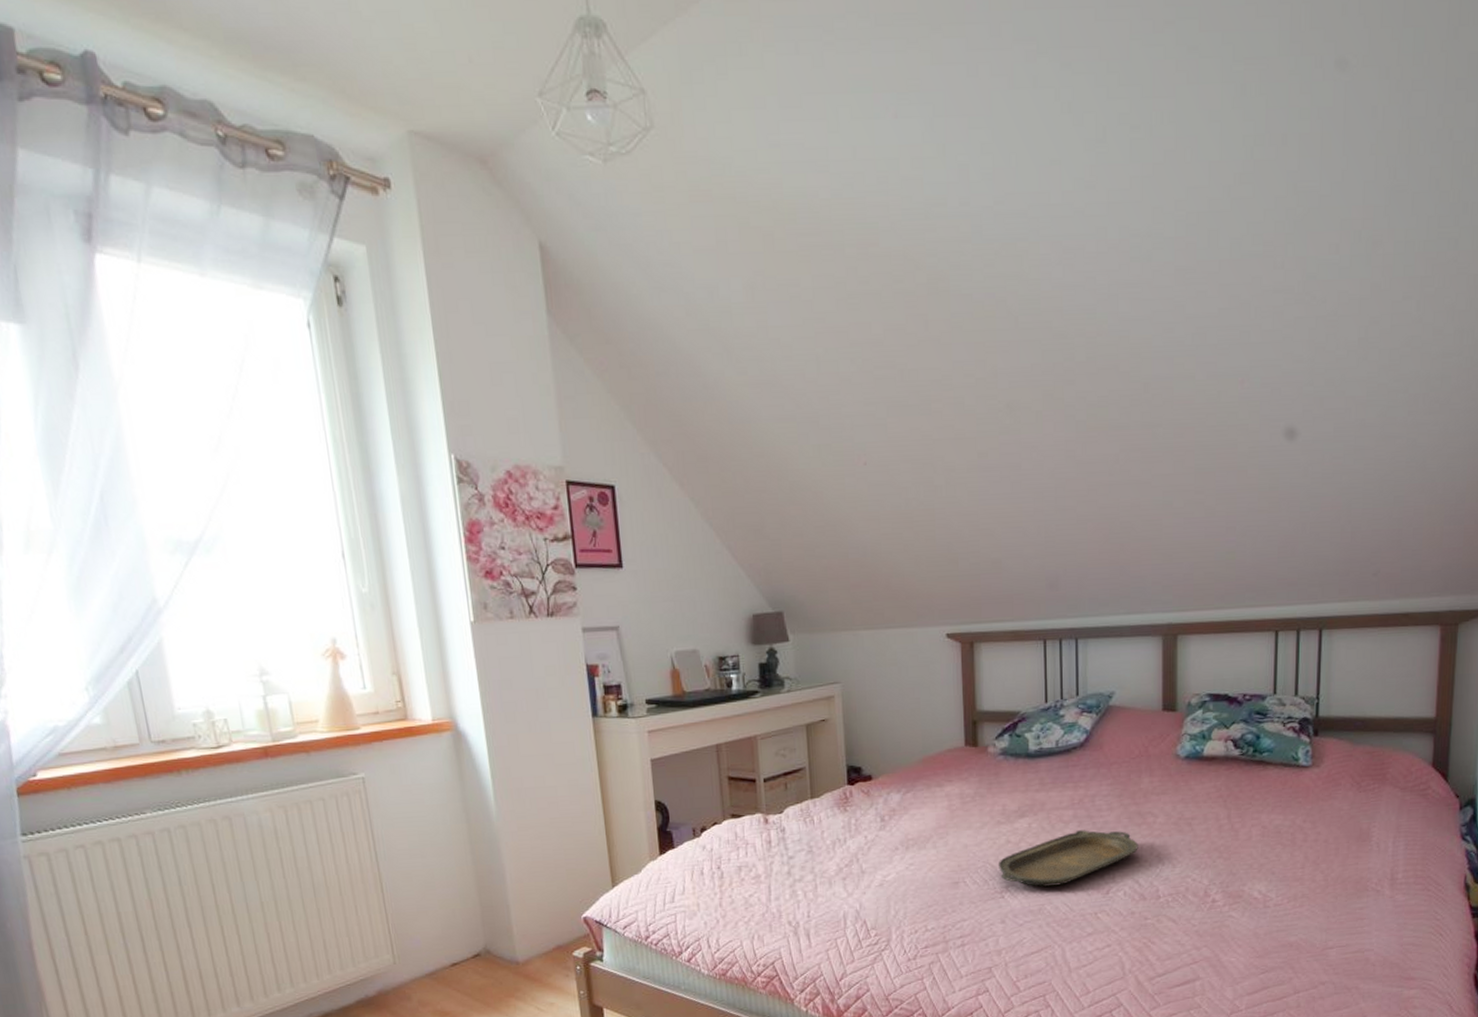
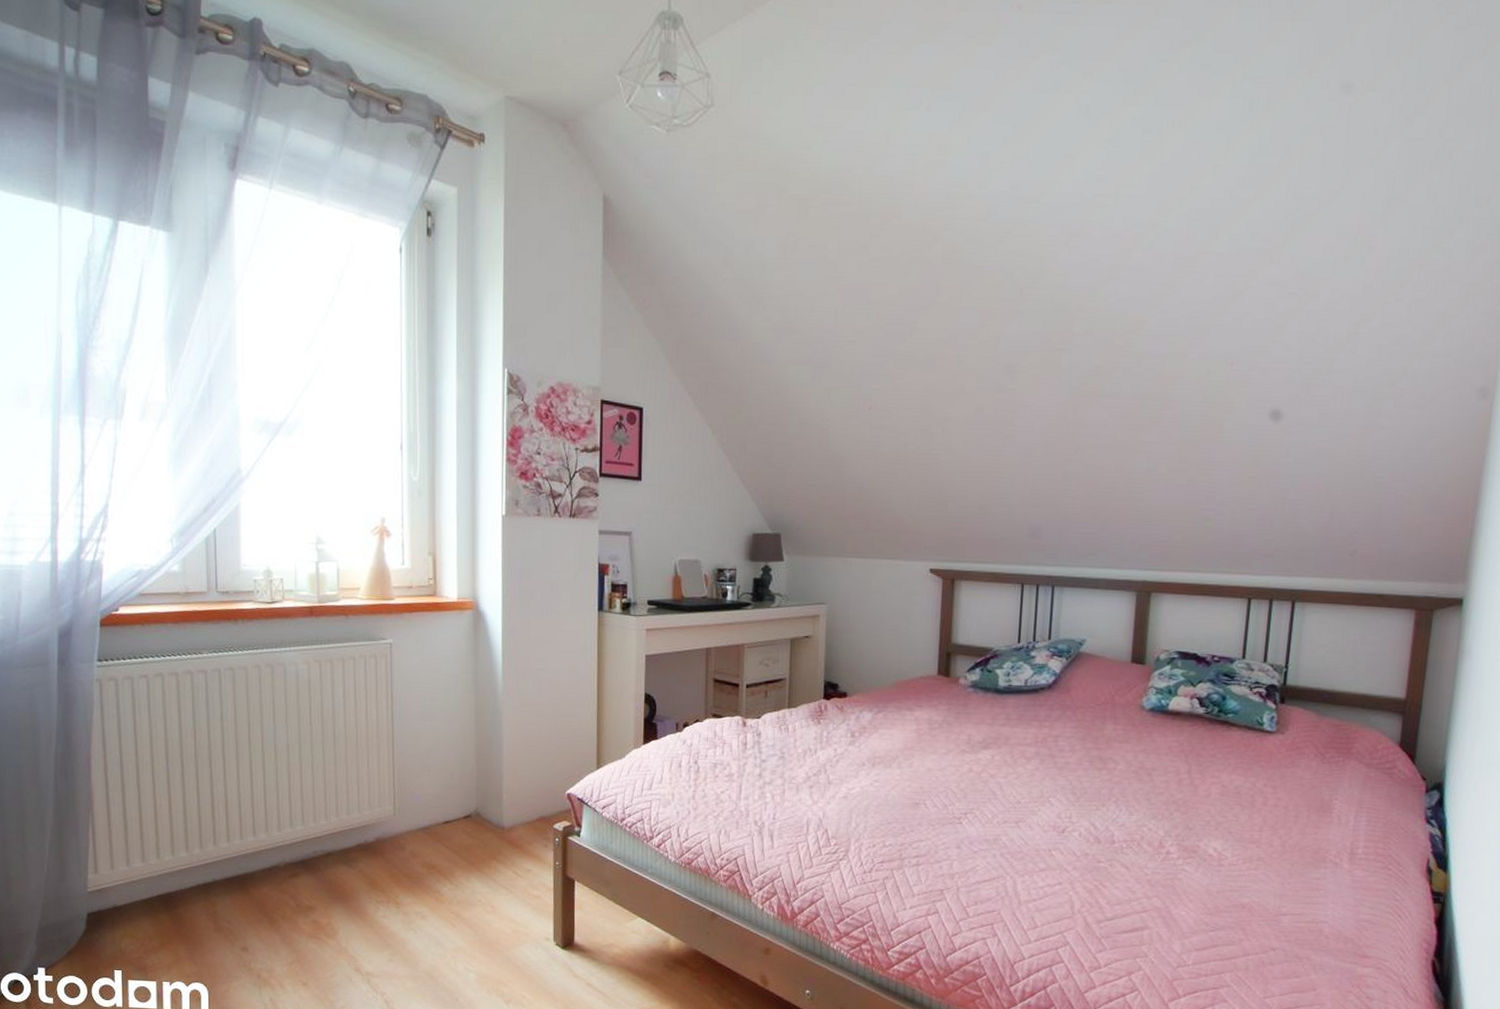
serving tray: present [999,830,1138,887] -> none [959,767,1097,819]

